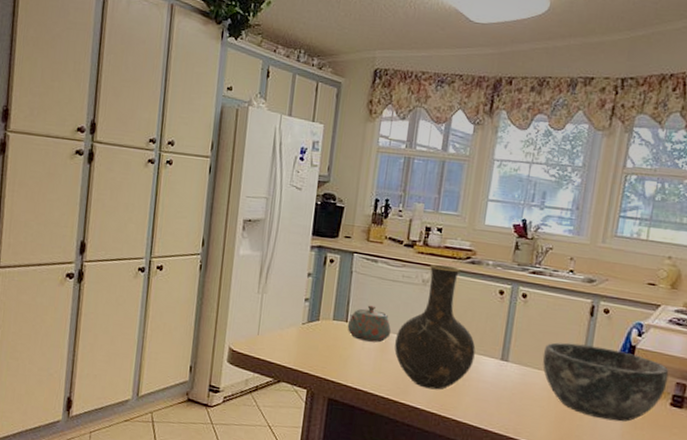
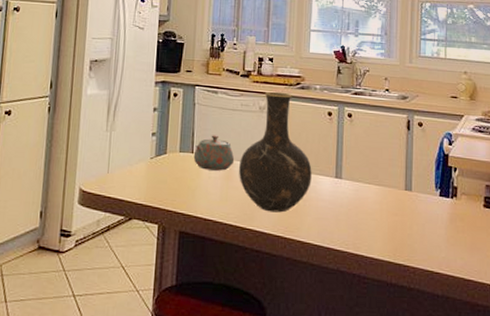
bowl: present [542,342,669,422] -> none [371,156,479,227]

